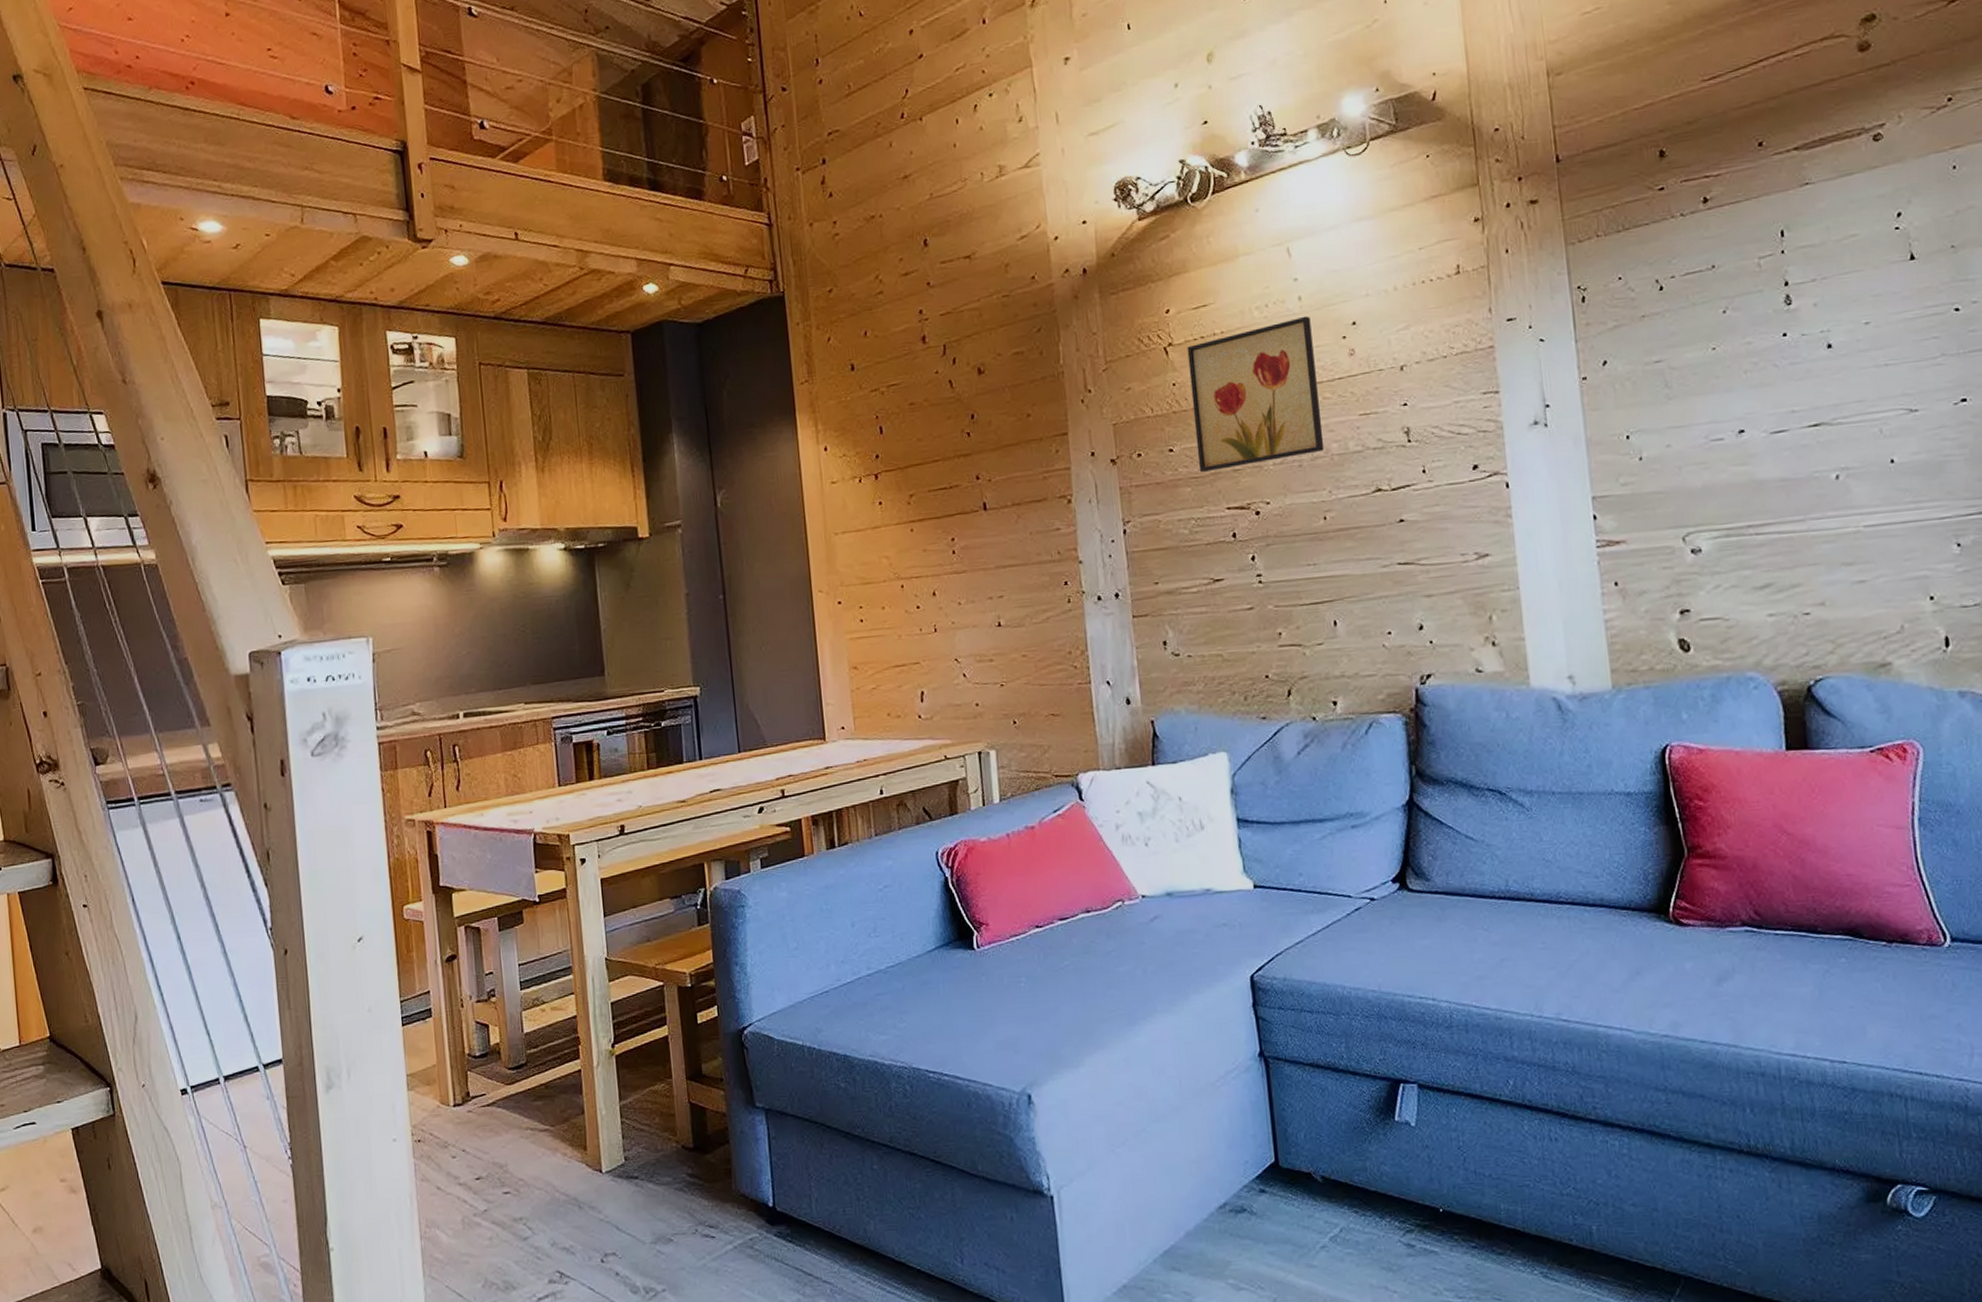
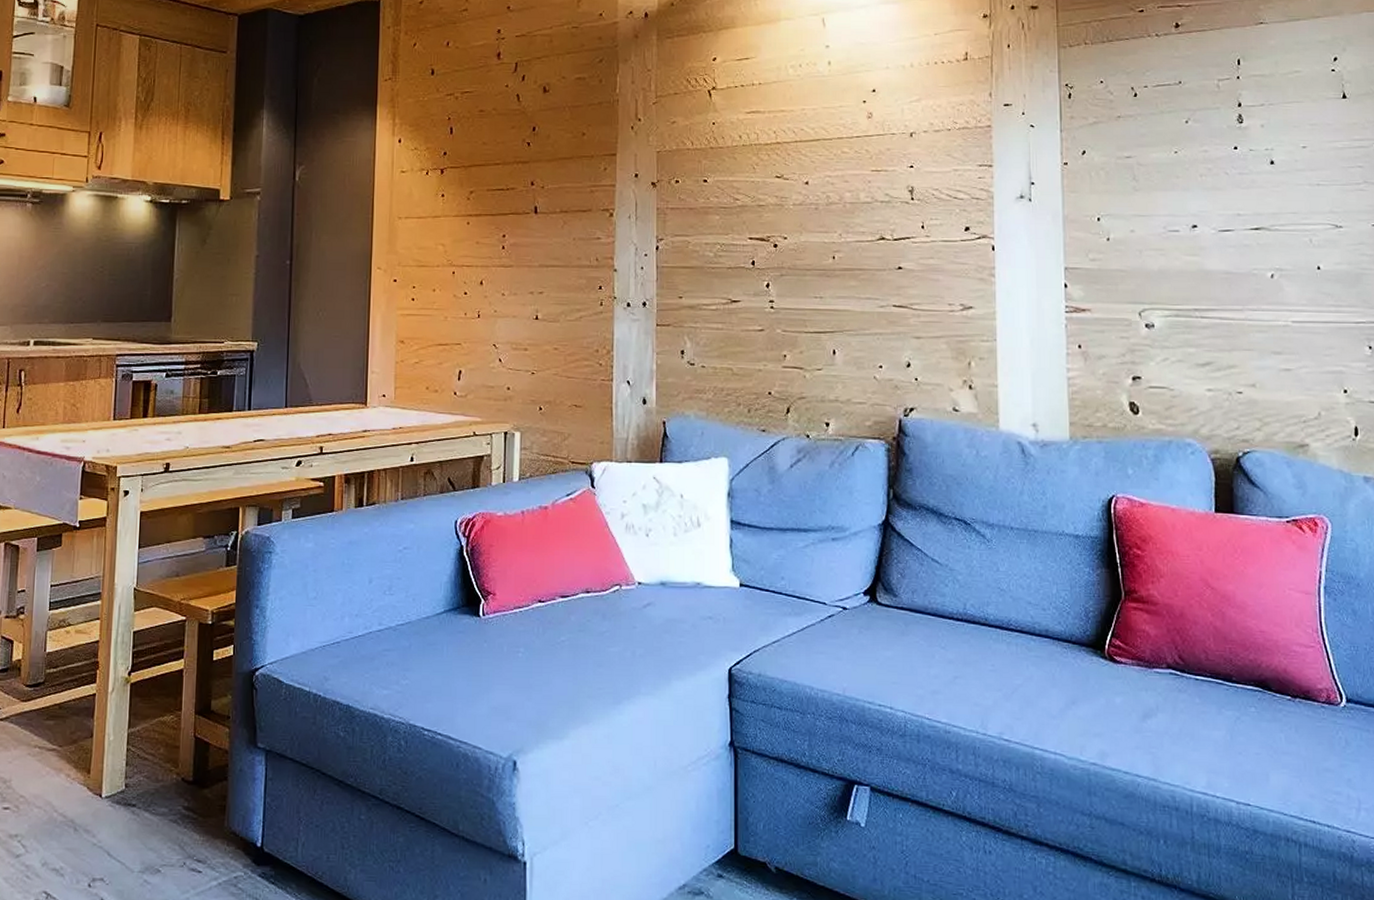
wall art: present [1187,316,1325,473] -> none [728,79,839,204]

